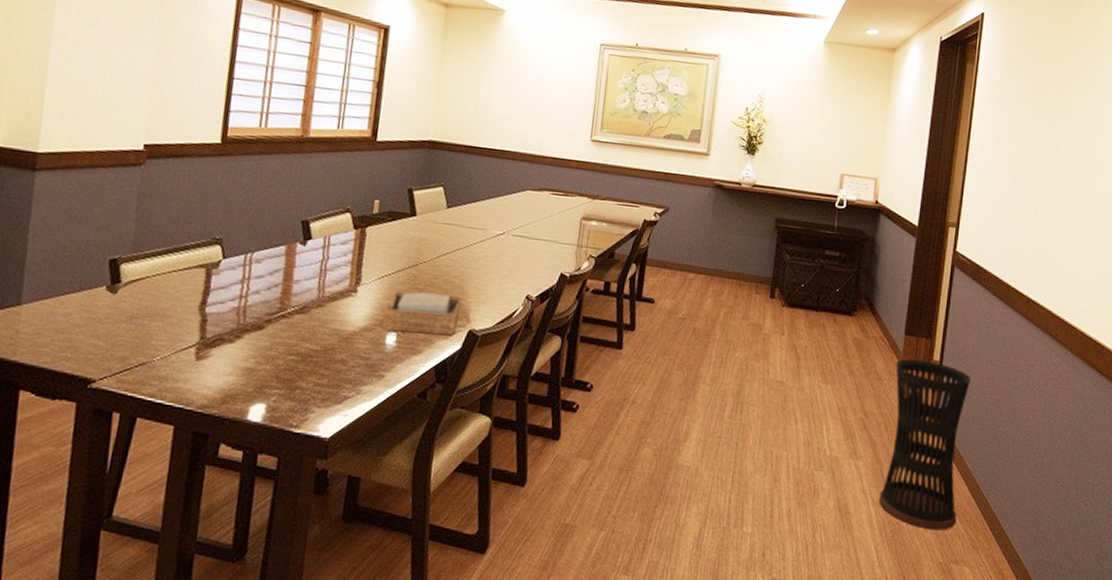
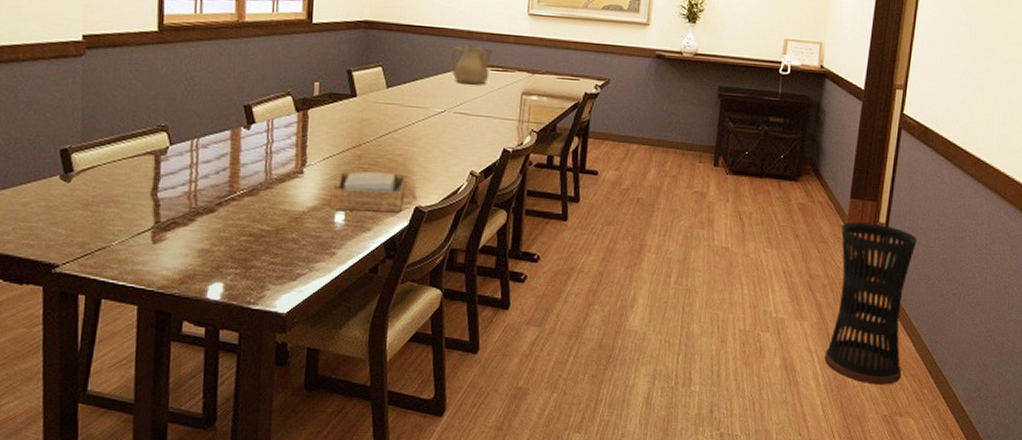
teapot: none [511,168,555,209] -> present [449,45,493,85]

